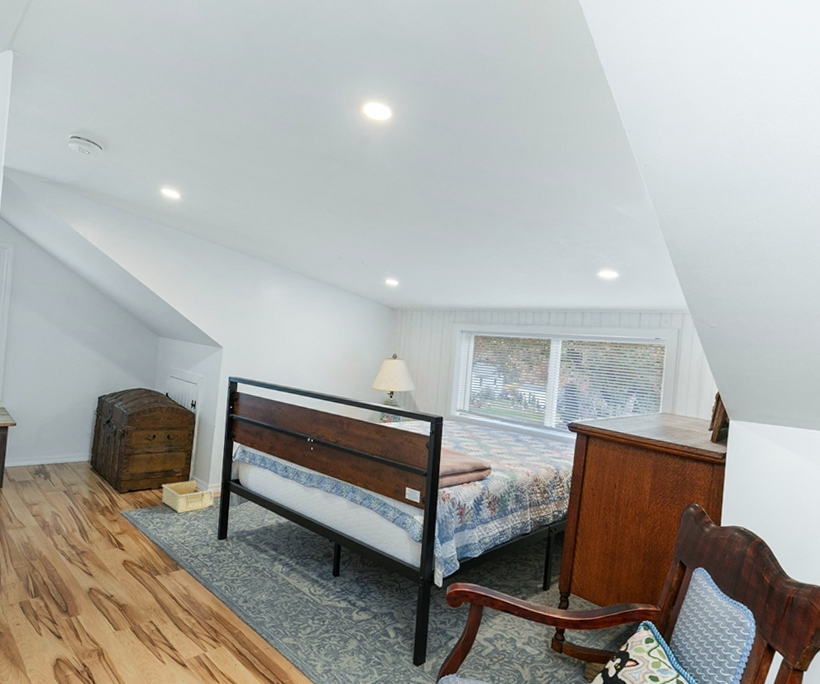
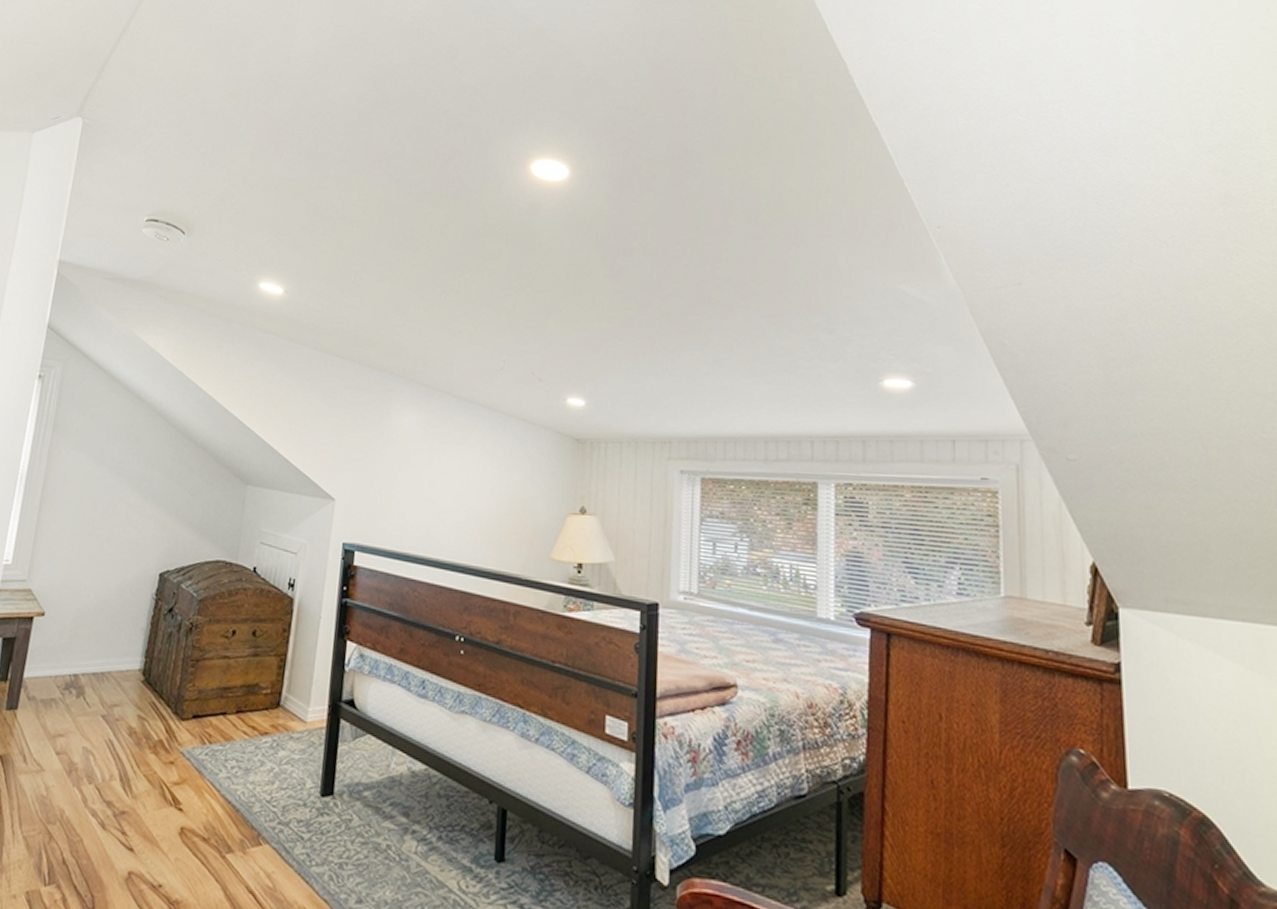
storage bin: present [161,480,214,514] -> none [240,700,317,753]

